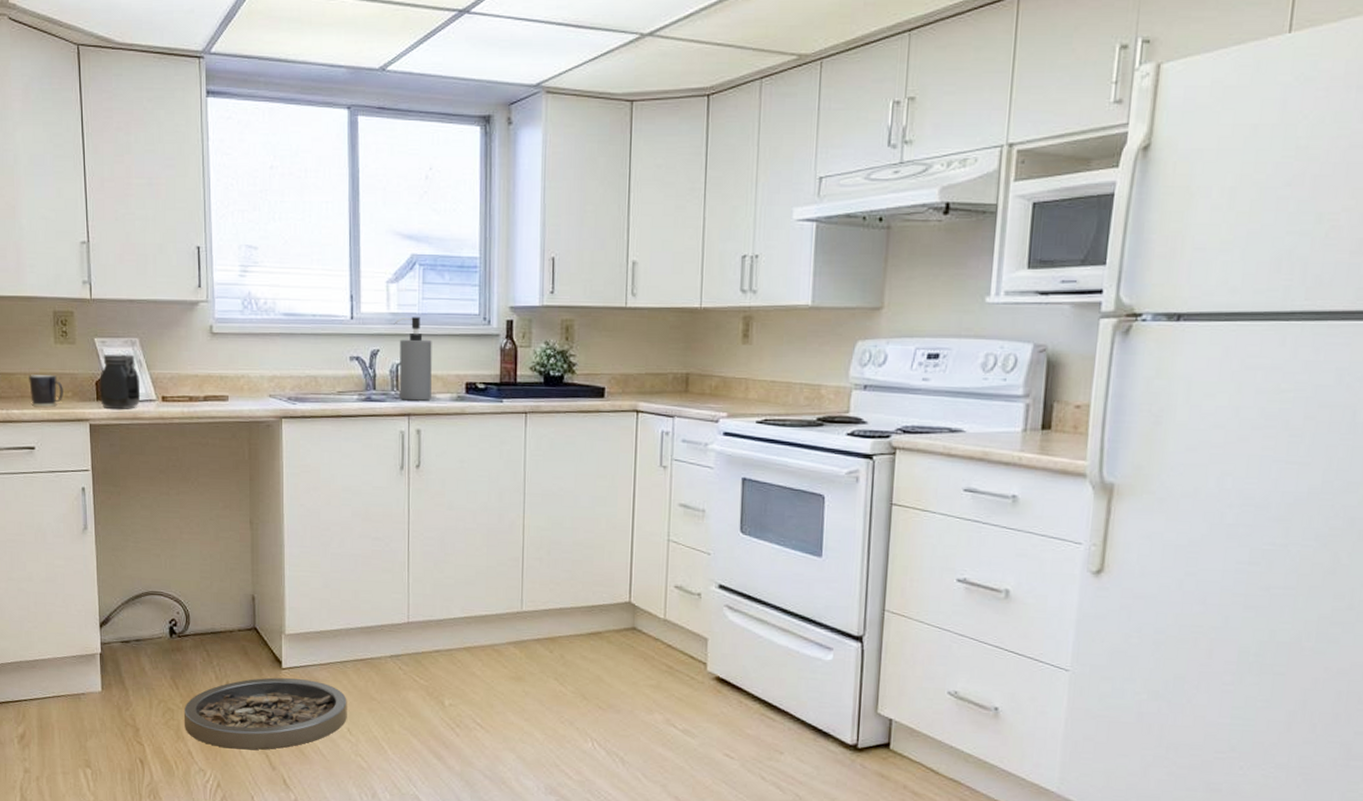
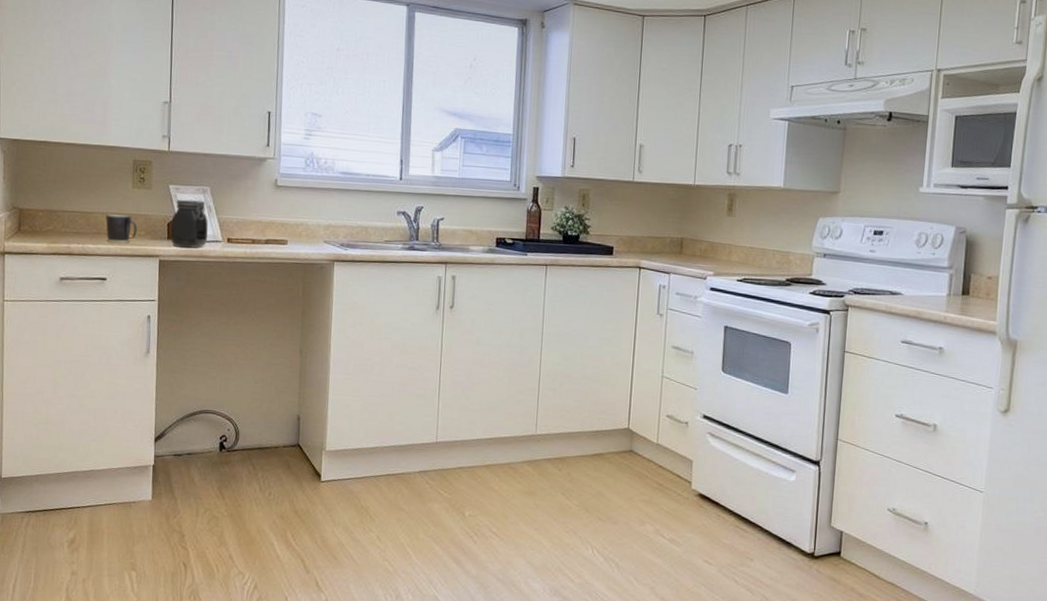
pet bowl: present [184,677,347,750] -> none [228,489,378,555]
soap dispenser: present [395,317,432,401] -> none [438,181,469,252]

